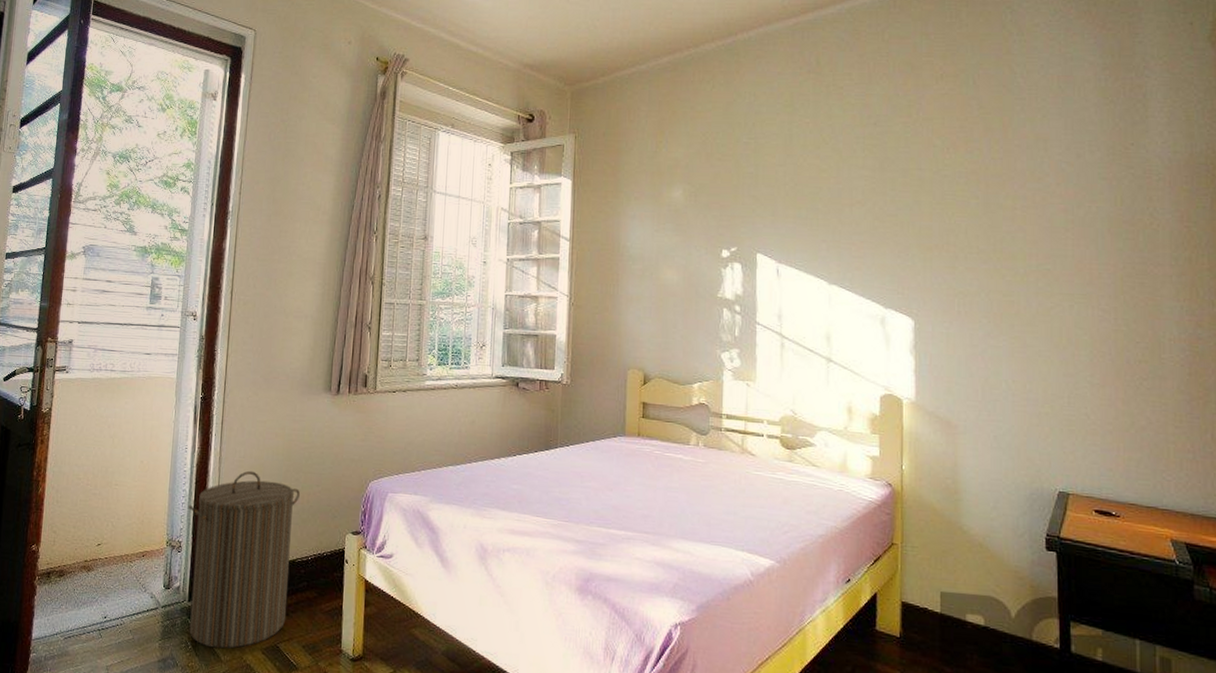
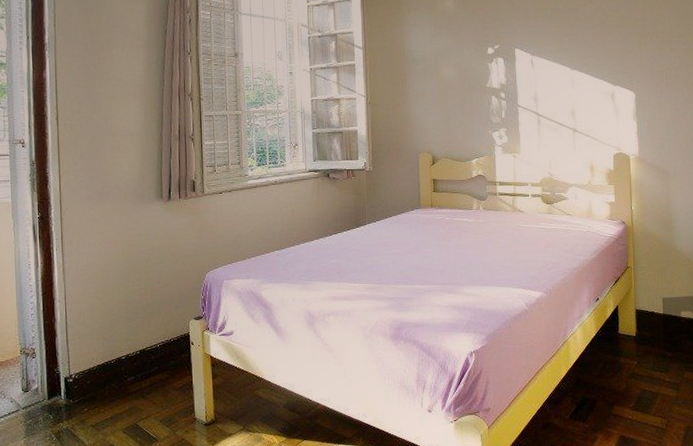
laundry hamper: present [188,470,300,649] -> none [37,277,143,436]

